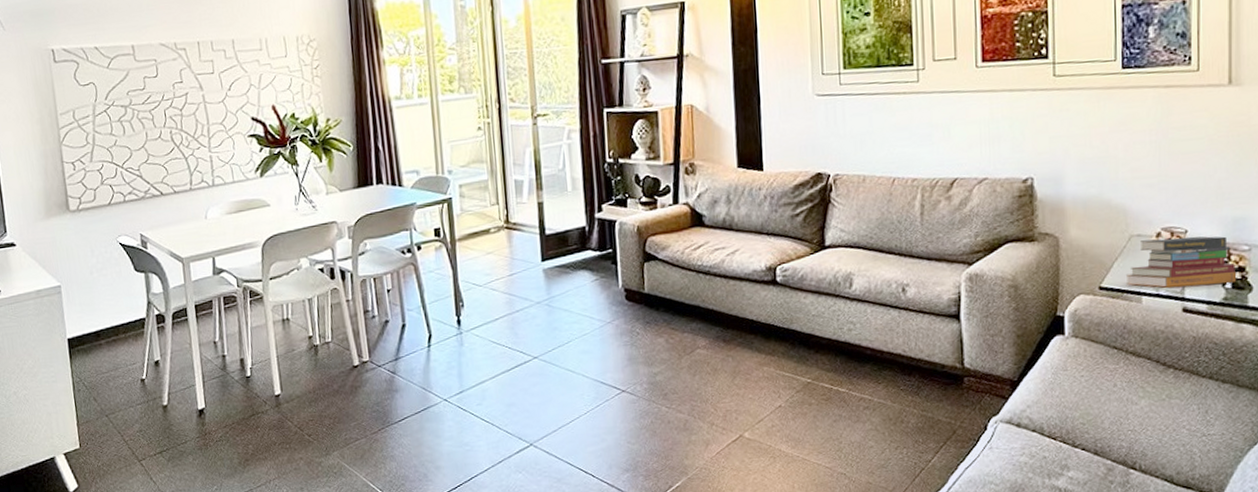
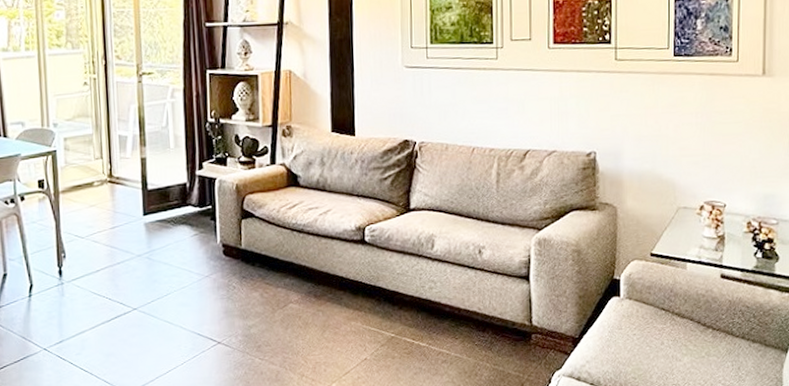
books: present [1125,236,1237,288] -> none [673,210,766,256]

